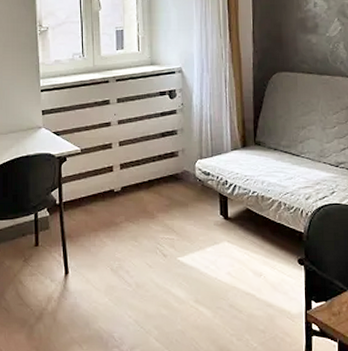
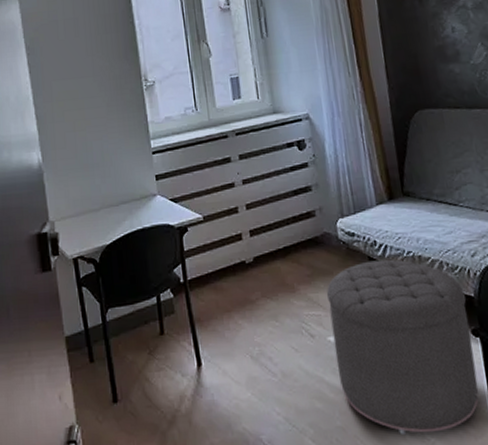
ottoman: none [180,197,298,340] -> present [326,259,479,436]

